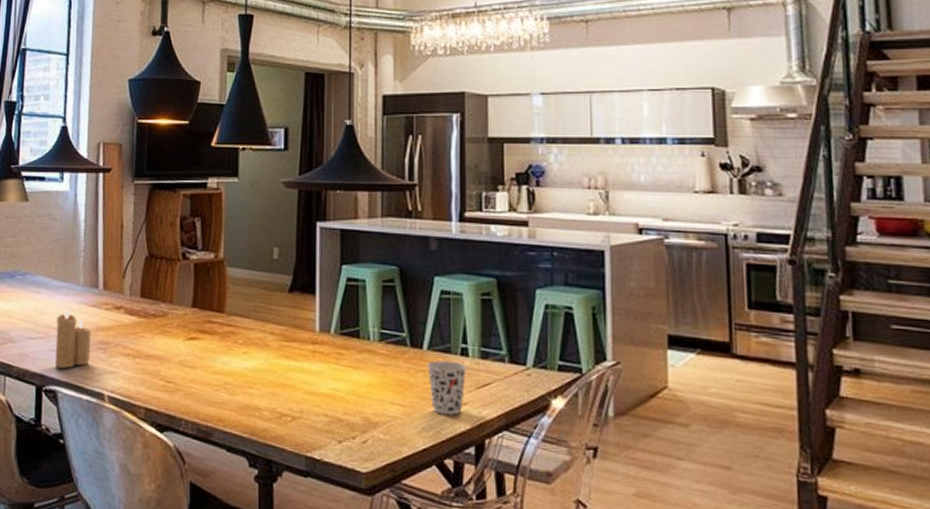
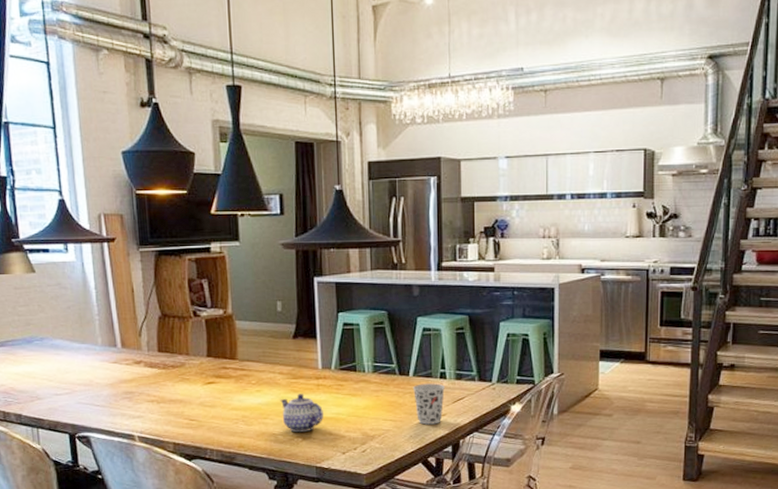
candle: present [54,309,92,369] -> none [80,367,117,417]
teapot: none [269,360,318,410] -> present [280,394,323,433]

